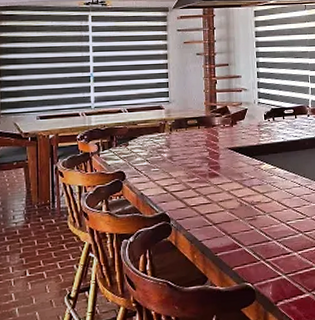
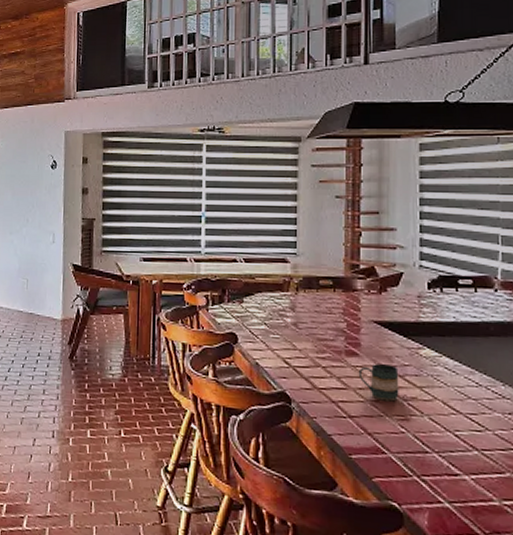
mug: none [219,180,249,208] -> present [358,364,399,402]

